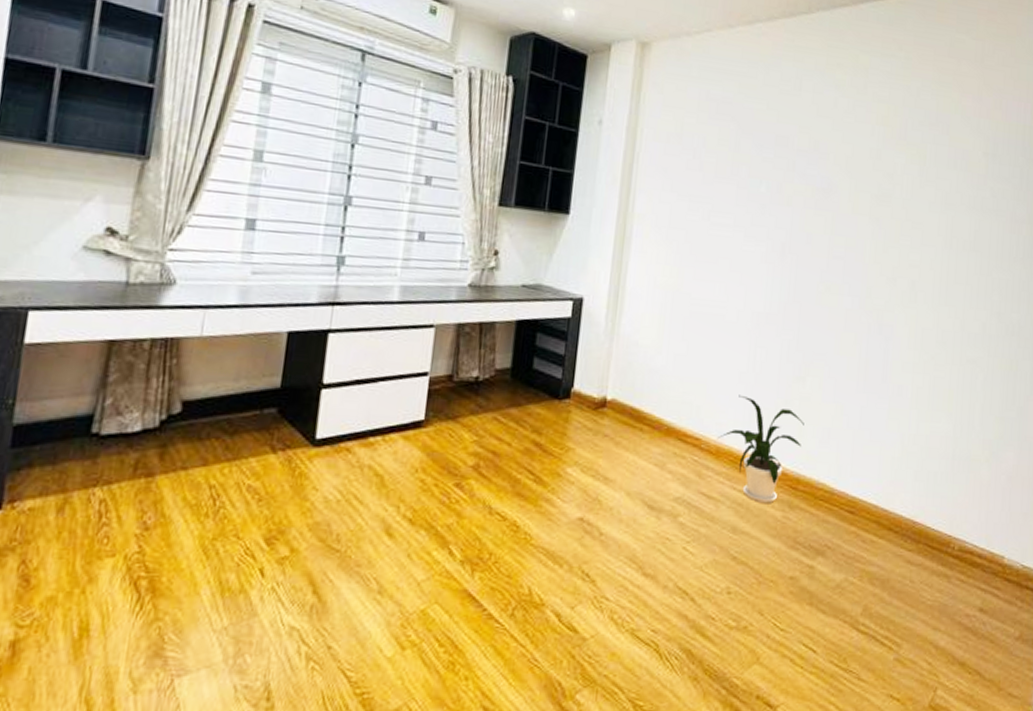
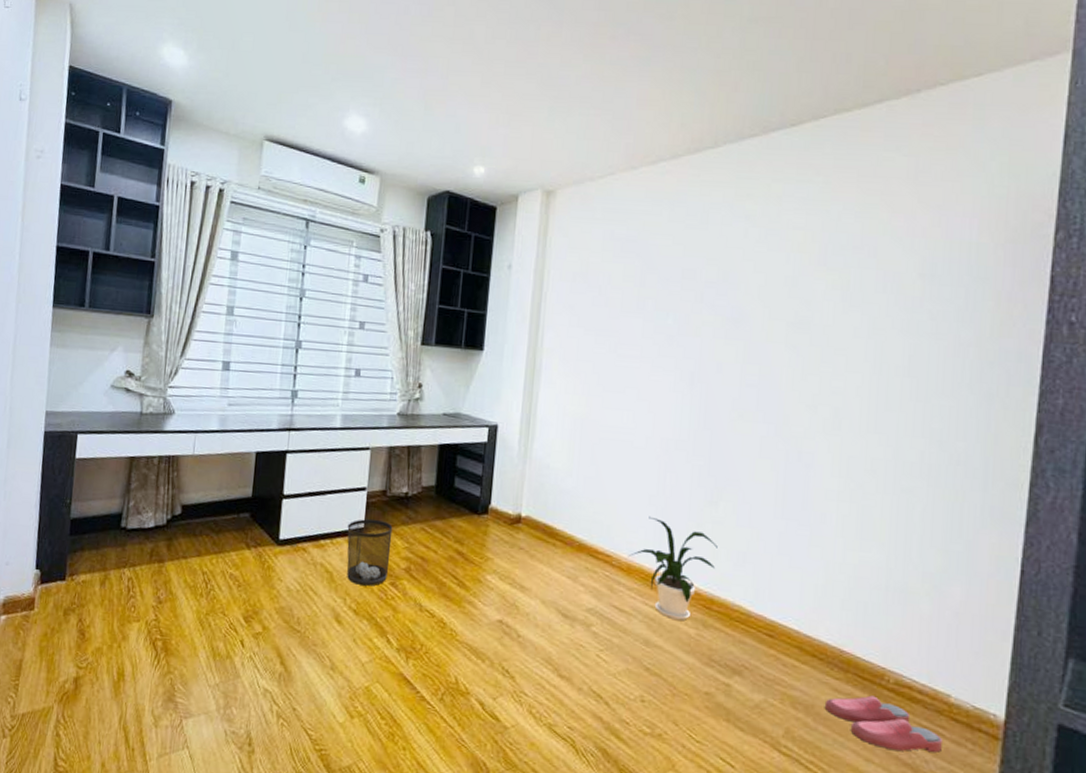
waste bin: none [401,409,460,489] -> present [347,519,393,586]
slippers: none [898,564,997,615] -> present [824,695,942,753]

